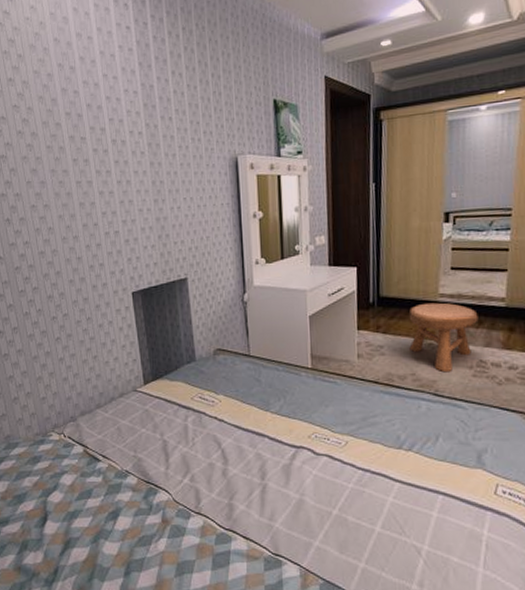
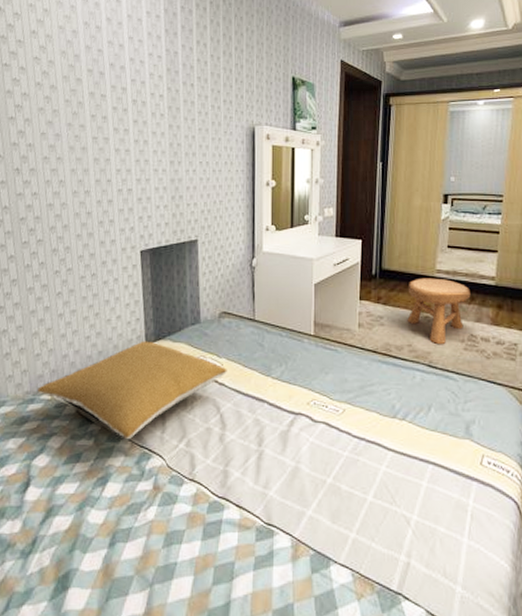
pillow: none [46,380,226,476] -> present [37,341,227,440]

